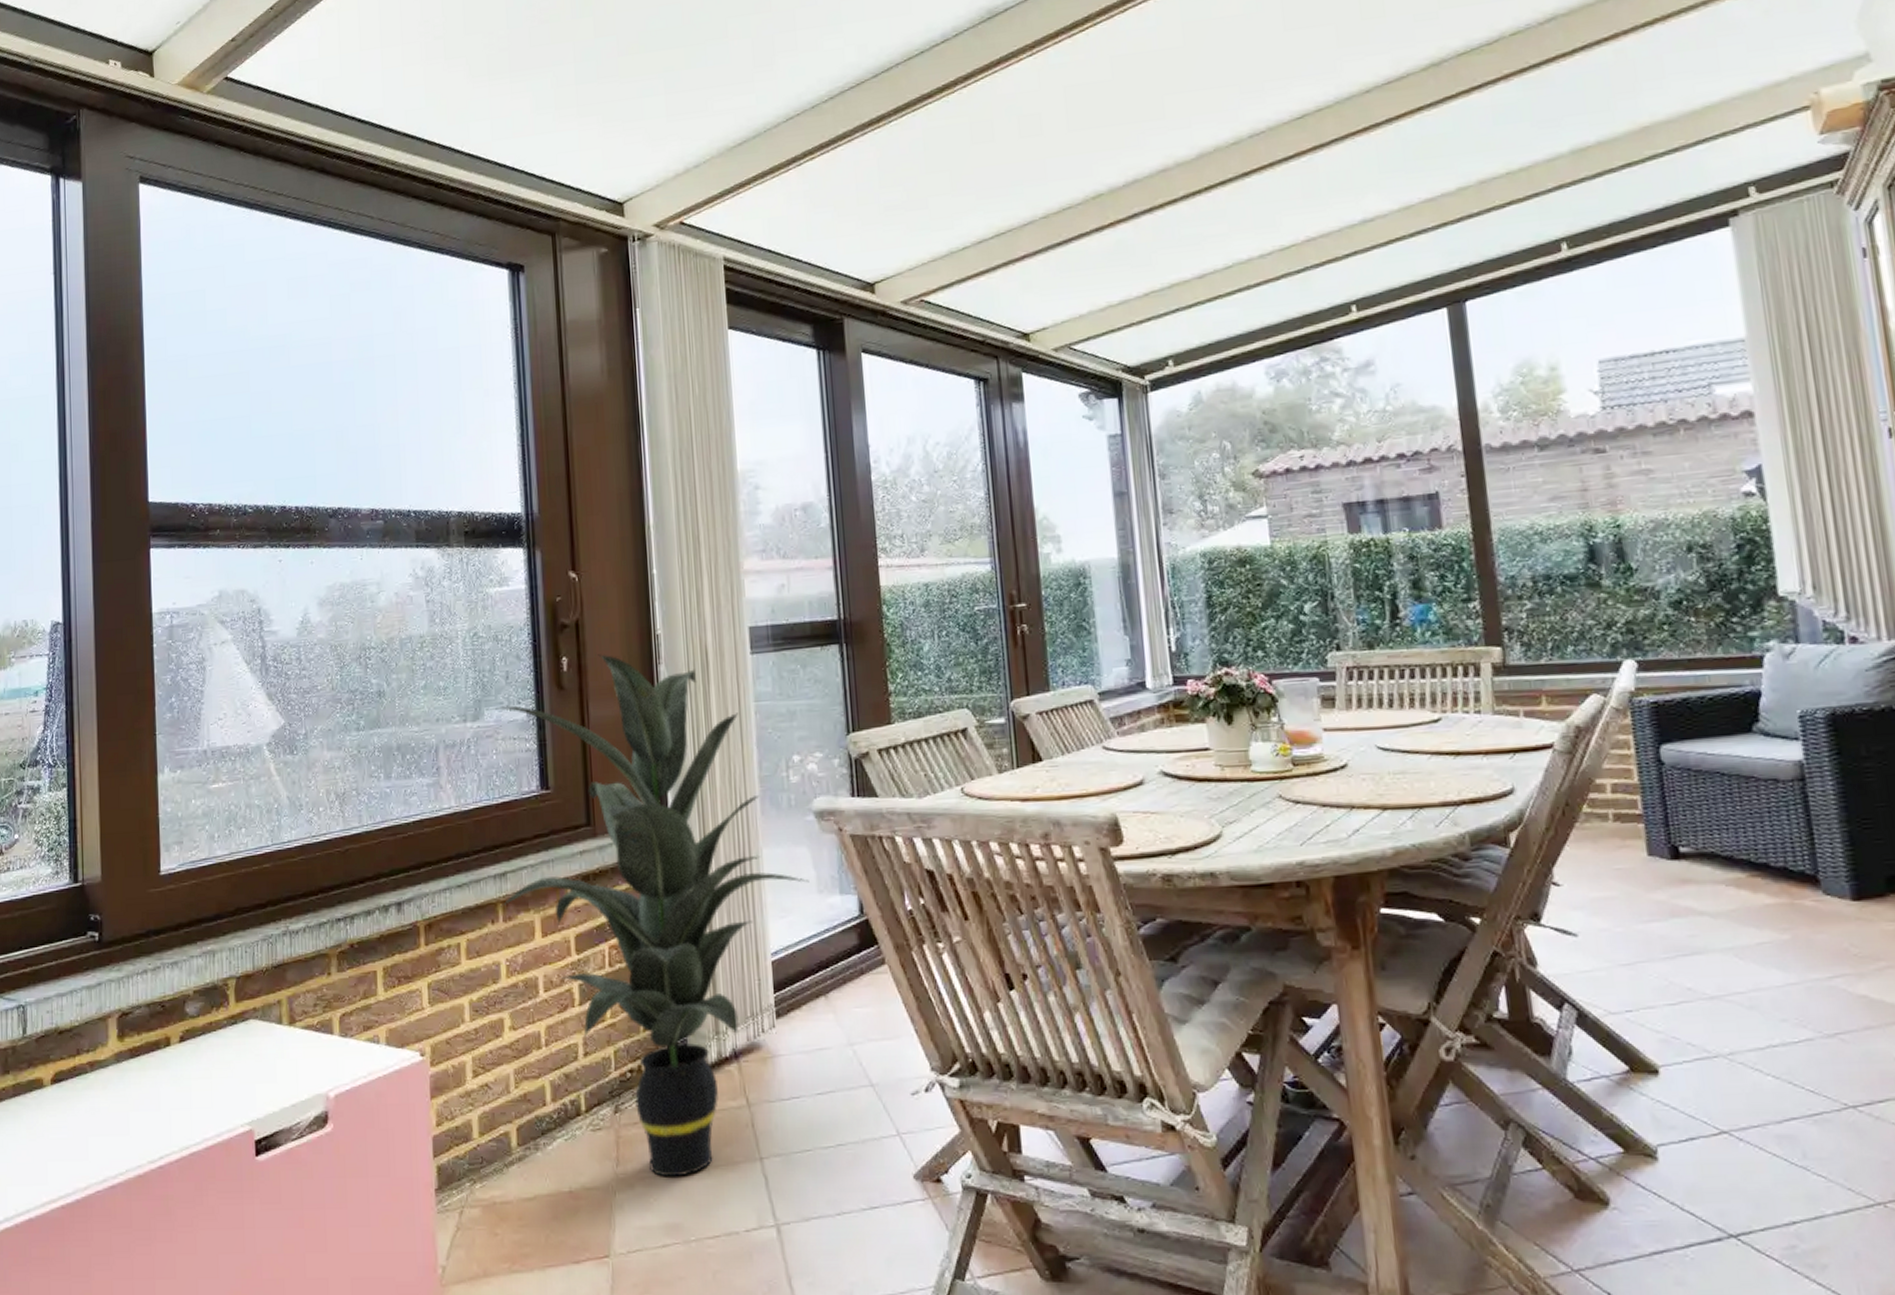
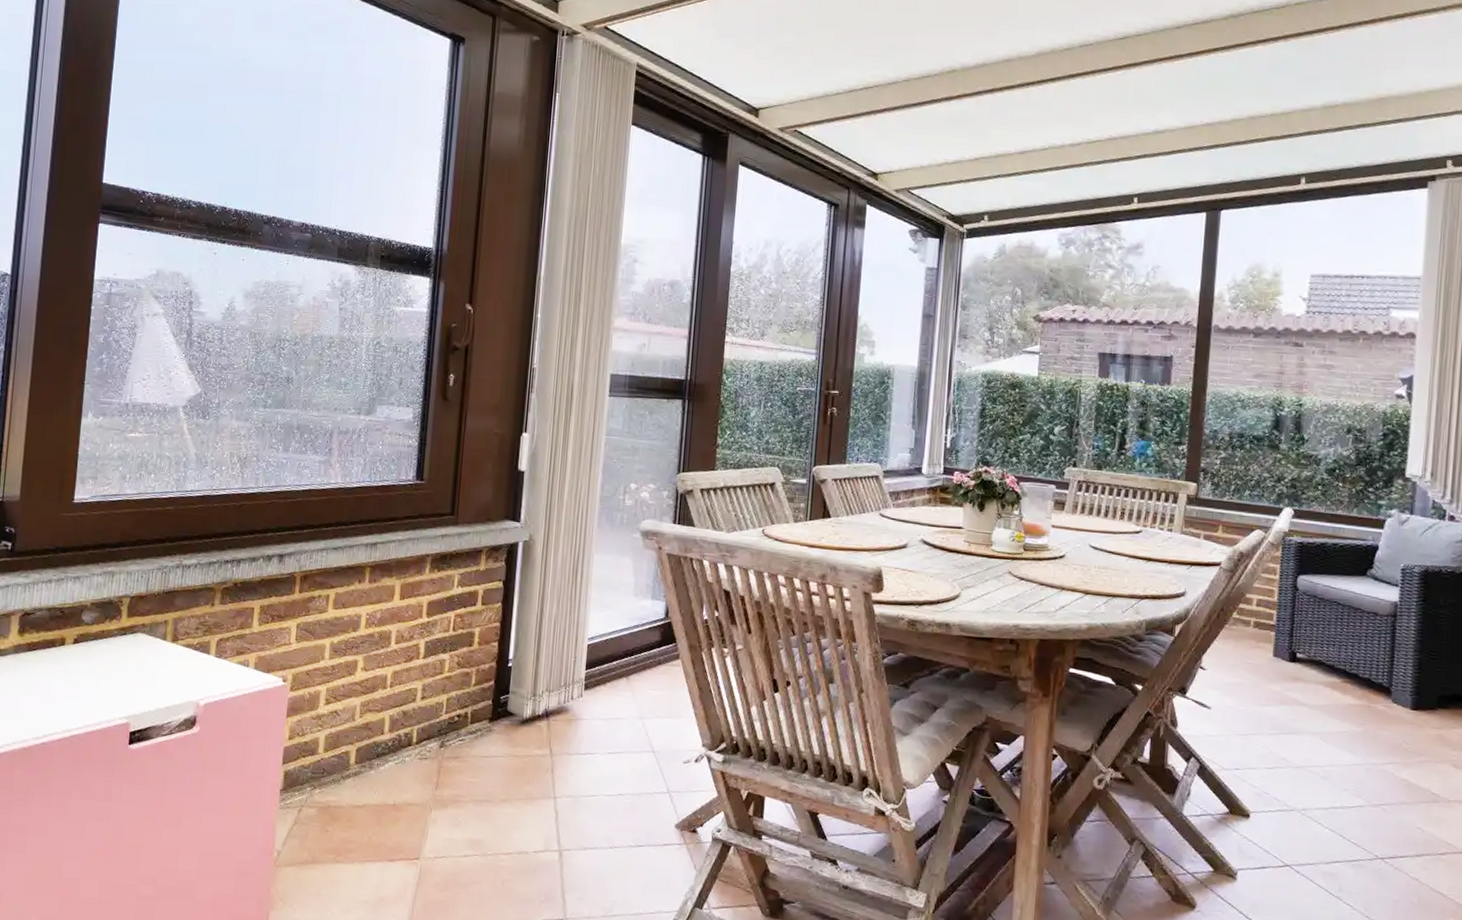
indoor plant: present [486,654,809,1177] -> none [368,376,628,804]

